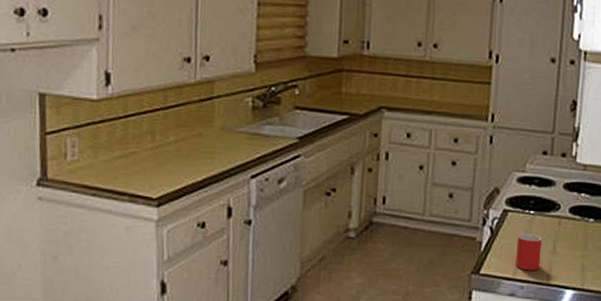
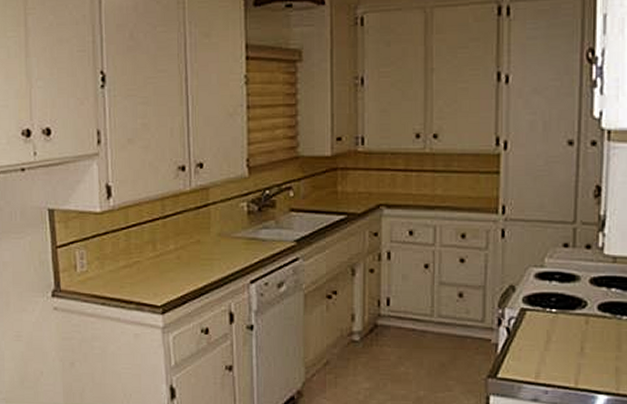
mug: present [515,233,542,271] -> none [538,334,566,375]

